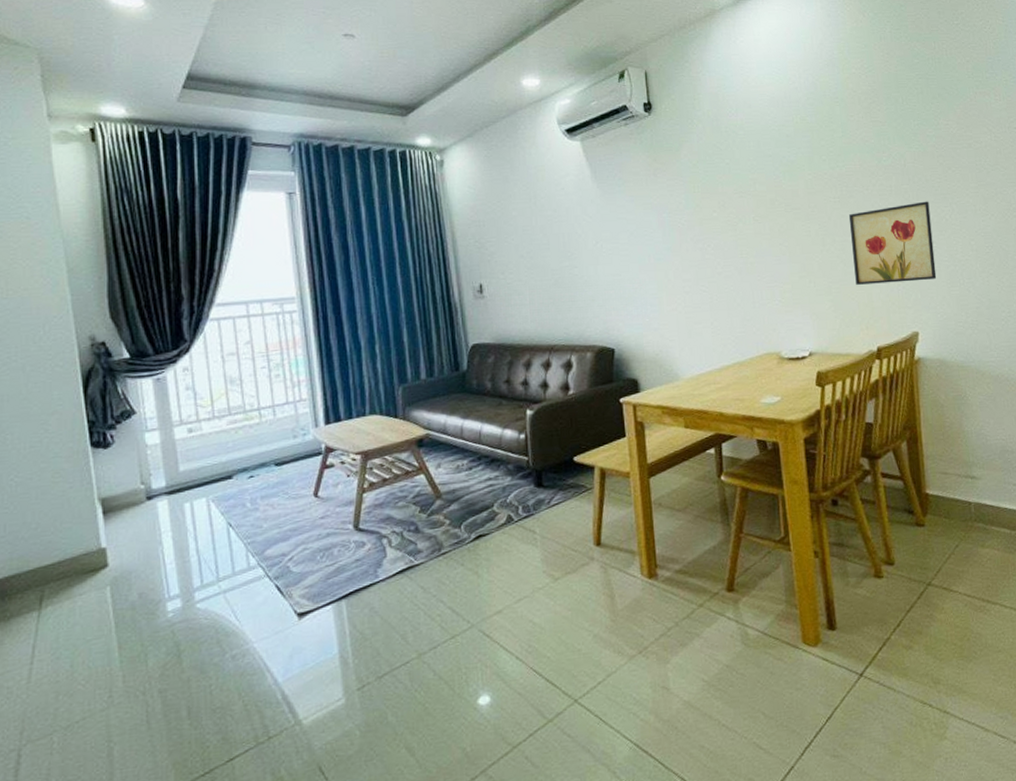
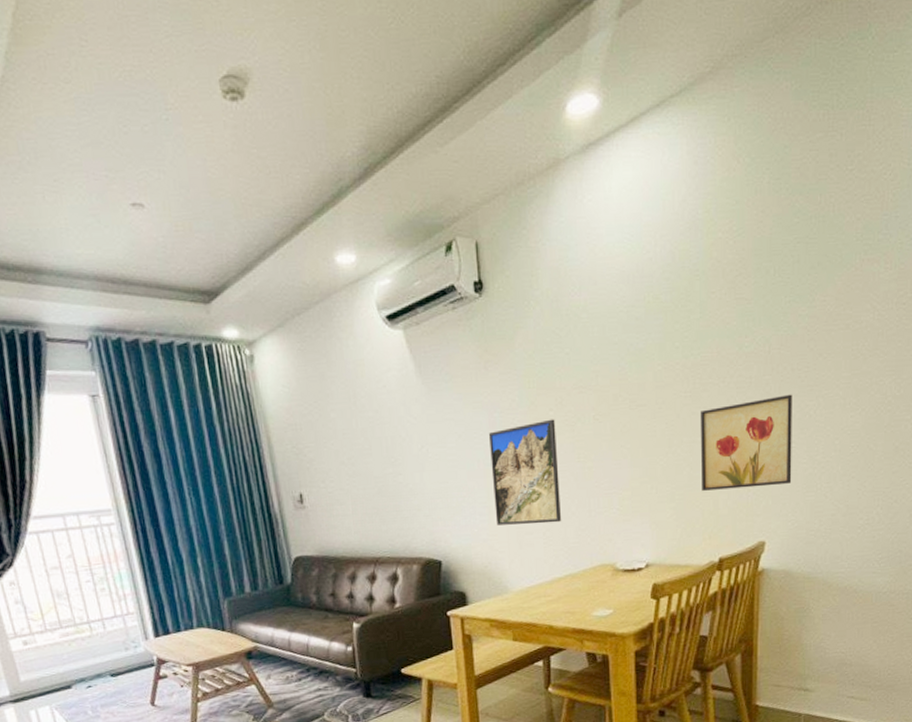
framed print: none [659,219,729,315] -> present [489,419,562,525]

